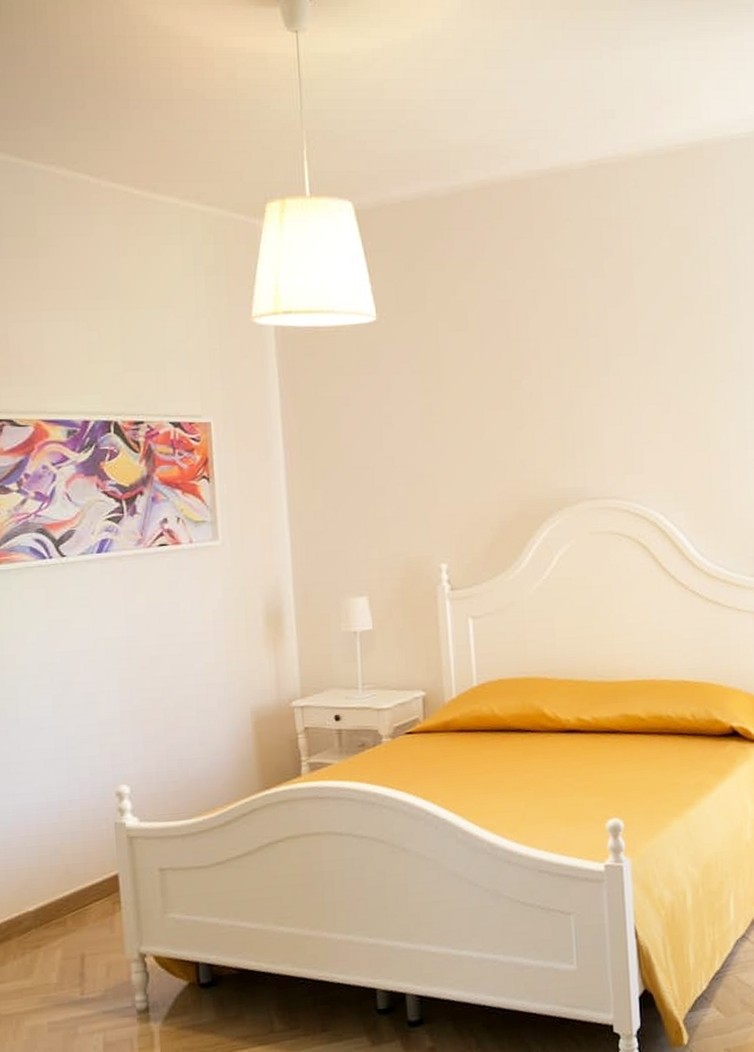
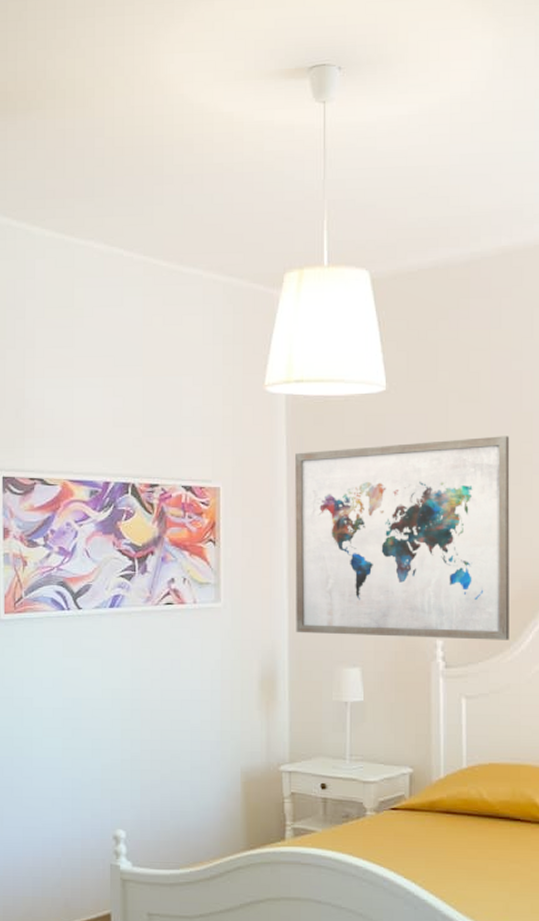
wall art: none [288,363,510,567] -> present [295,436,510,640]

